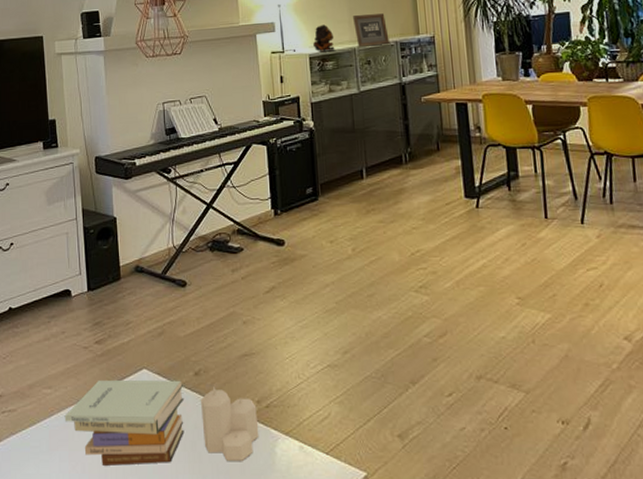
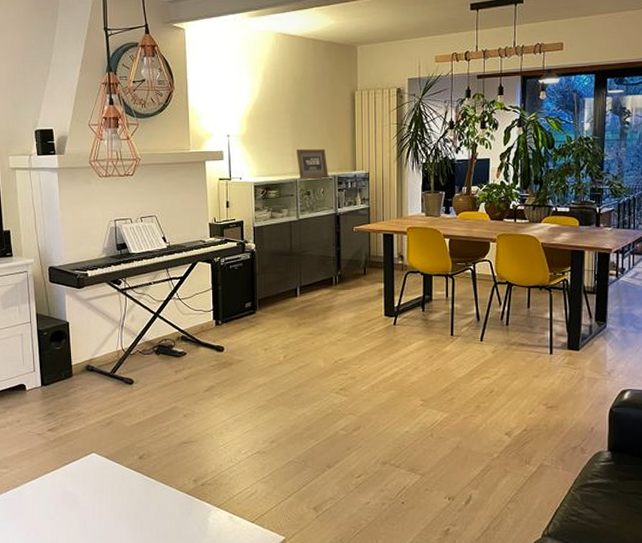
books: present [64,379,185,466] -> none [20,461,129,532]
candle: present [201,387,259,462] -> none [144,468,195,529]
decorative figurine: present [313,24,335,52] -> none [259,156,278,182]

